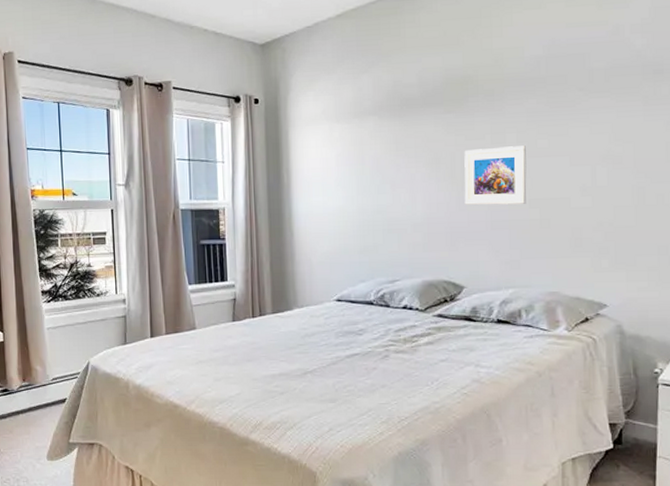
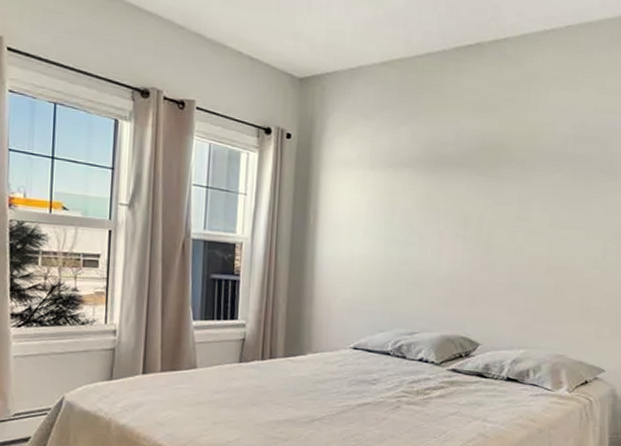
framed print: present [464,146,527,205] -> none [487,213,549,271]

